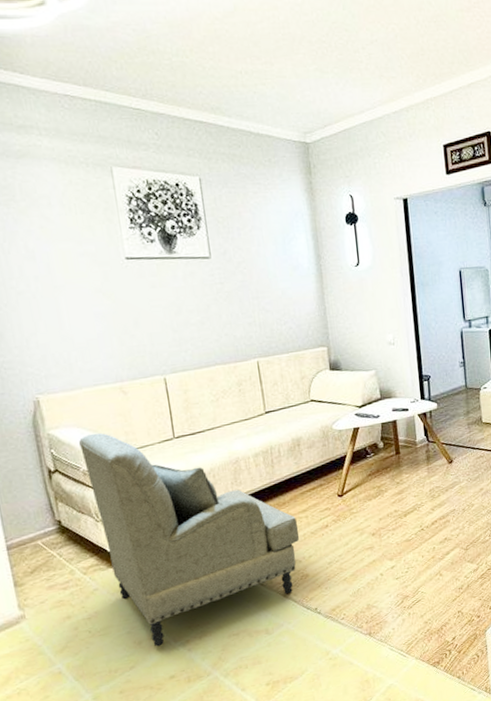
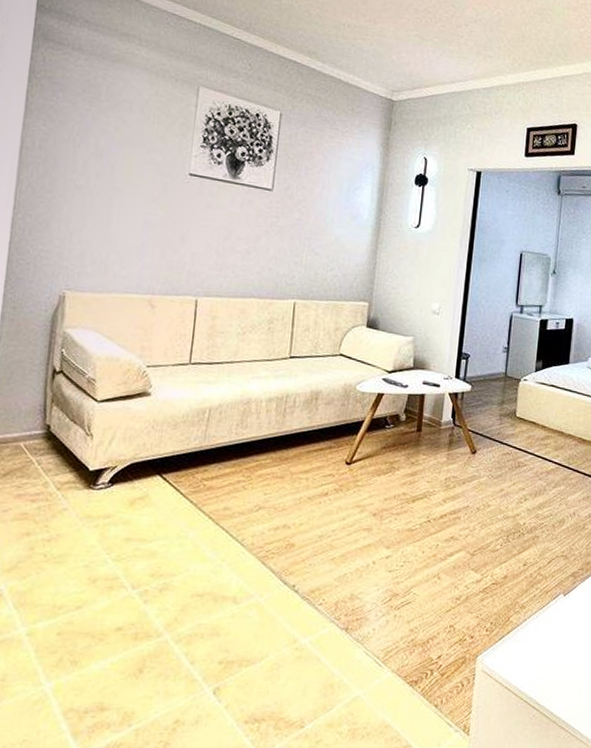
armchair: present [79,433,300,647] -> none [88,341,296,590]

